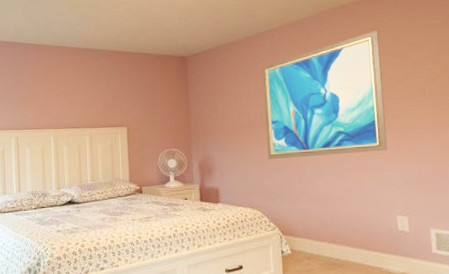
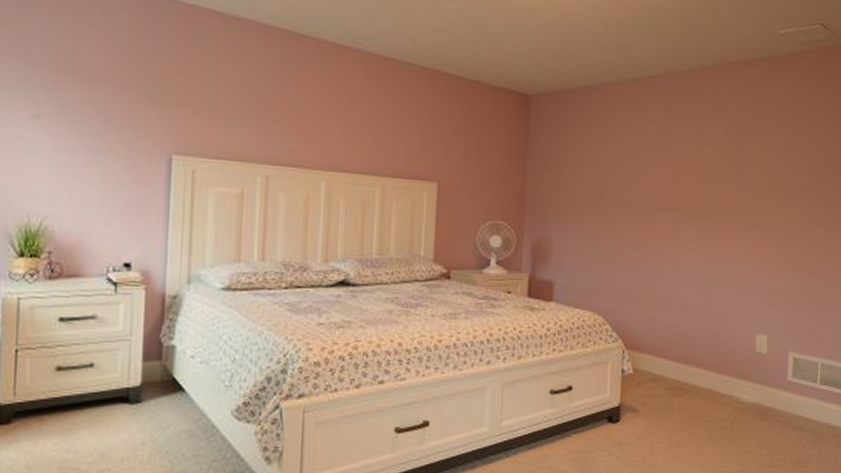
wall art: present [262,30,387,159] -> none [620,101,764,254]

